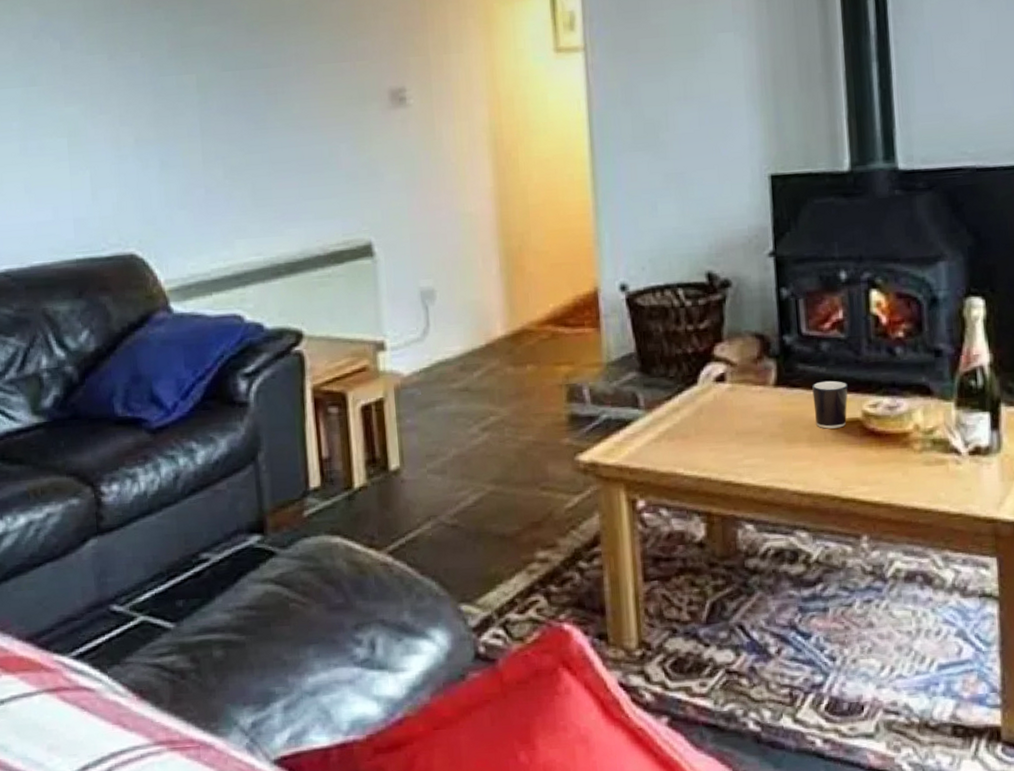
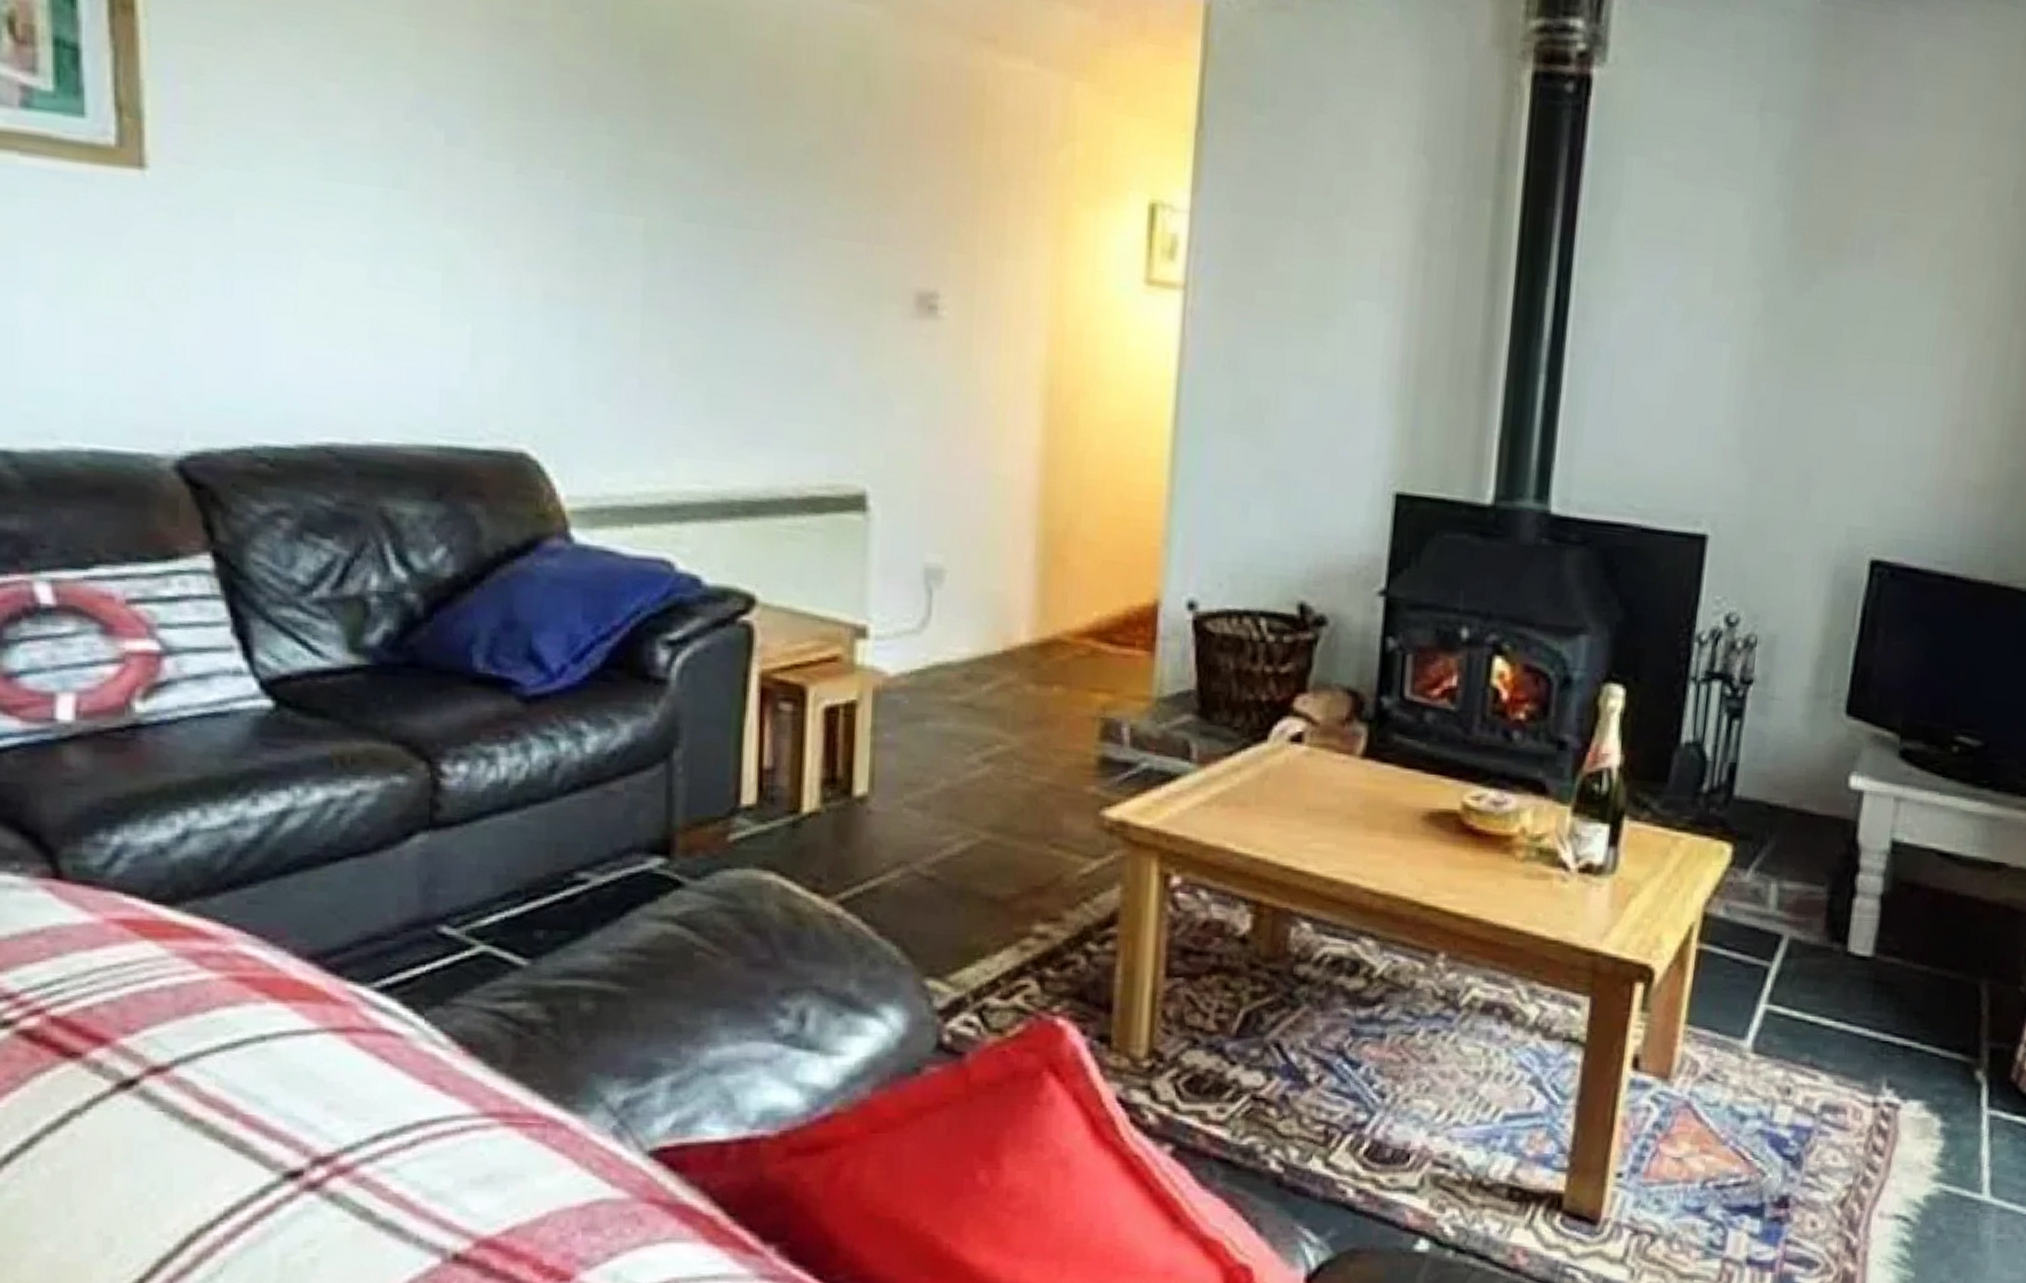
mug: present [812,380,848,429] -> none [1405,759,1450,820]

